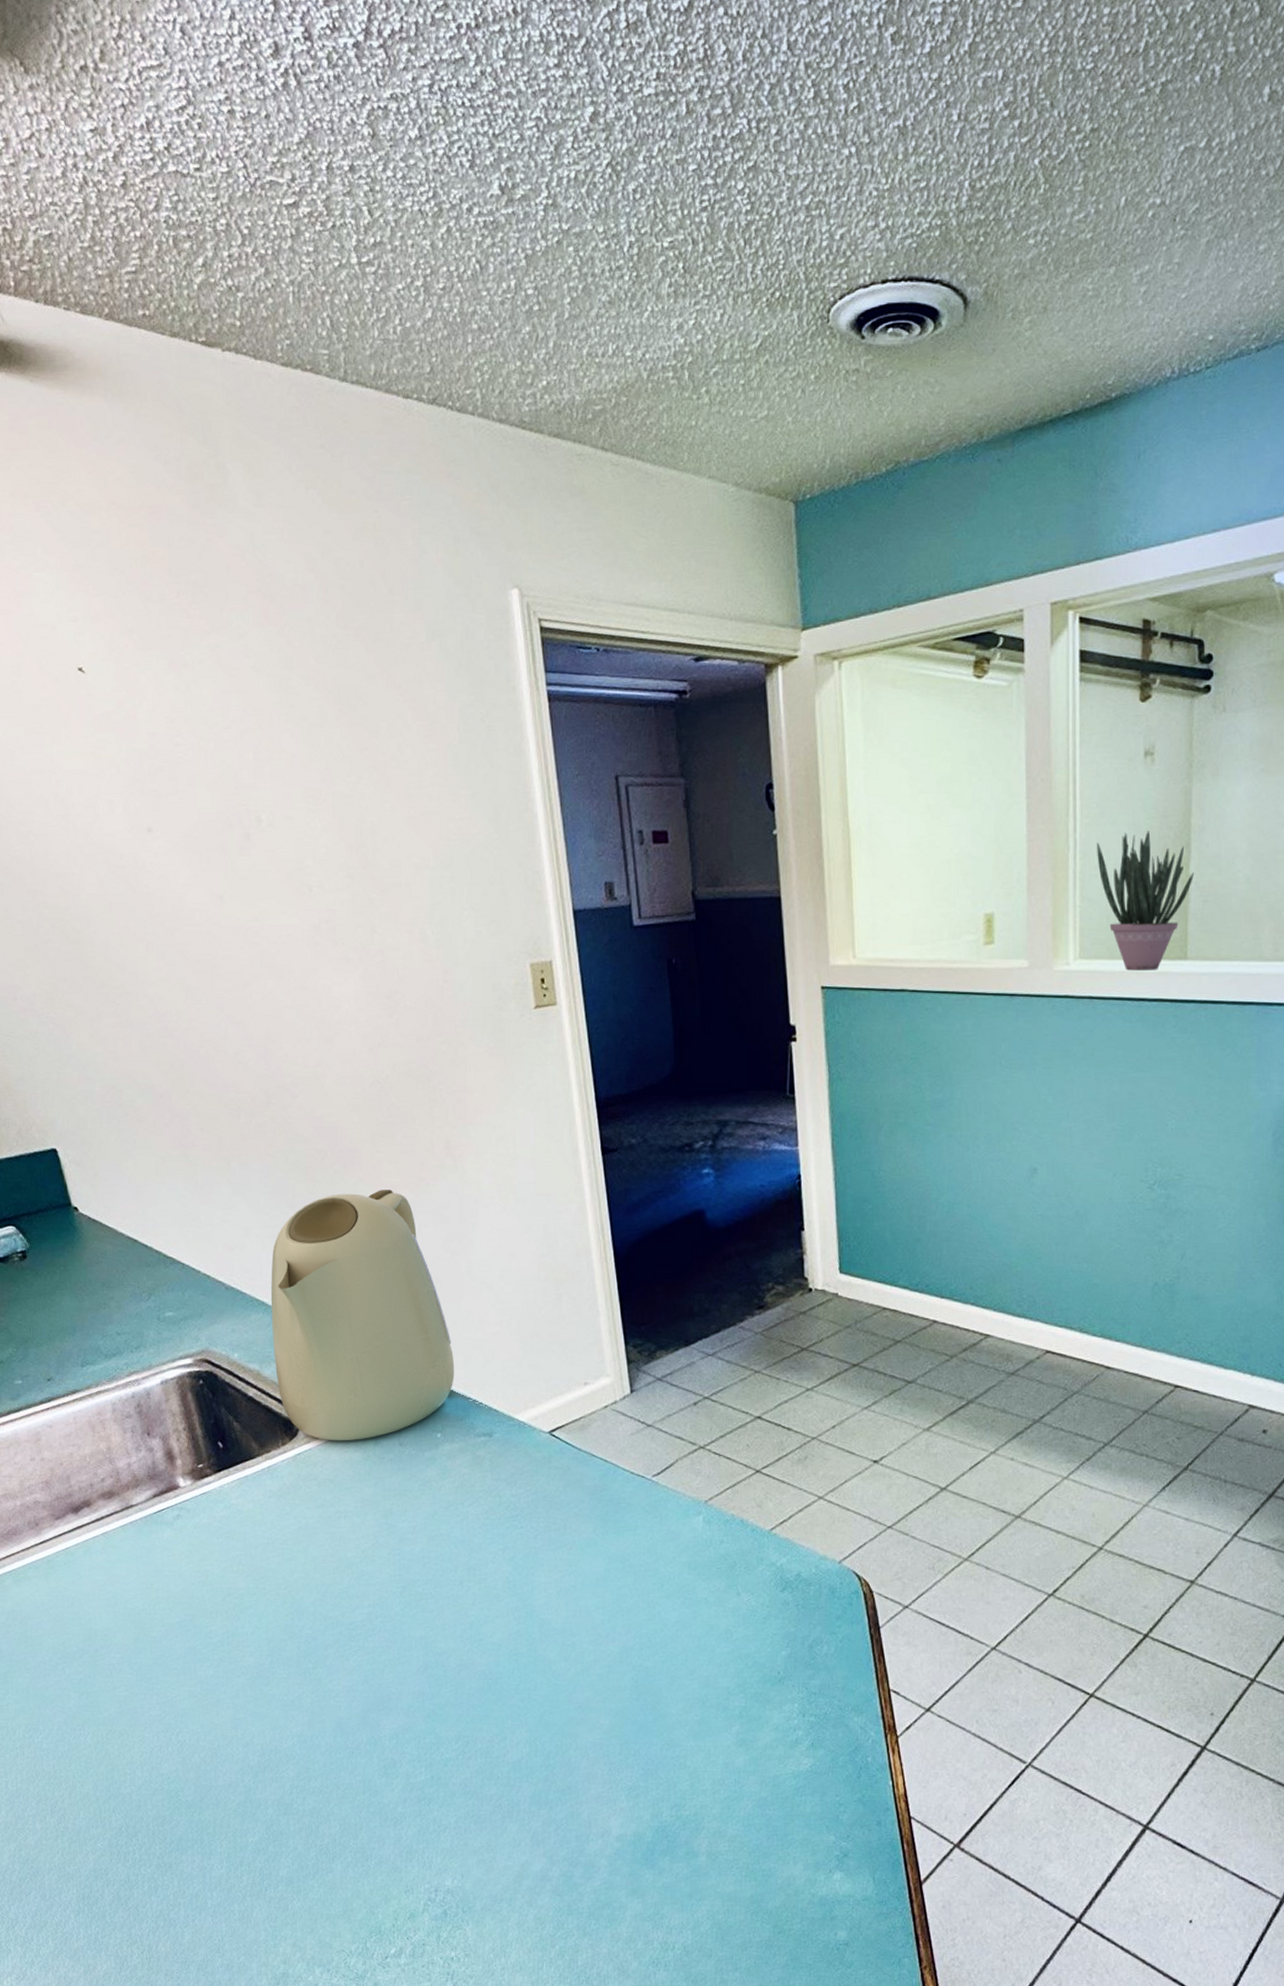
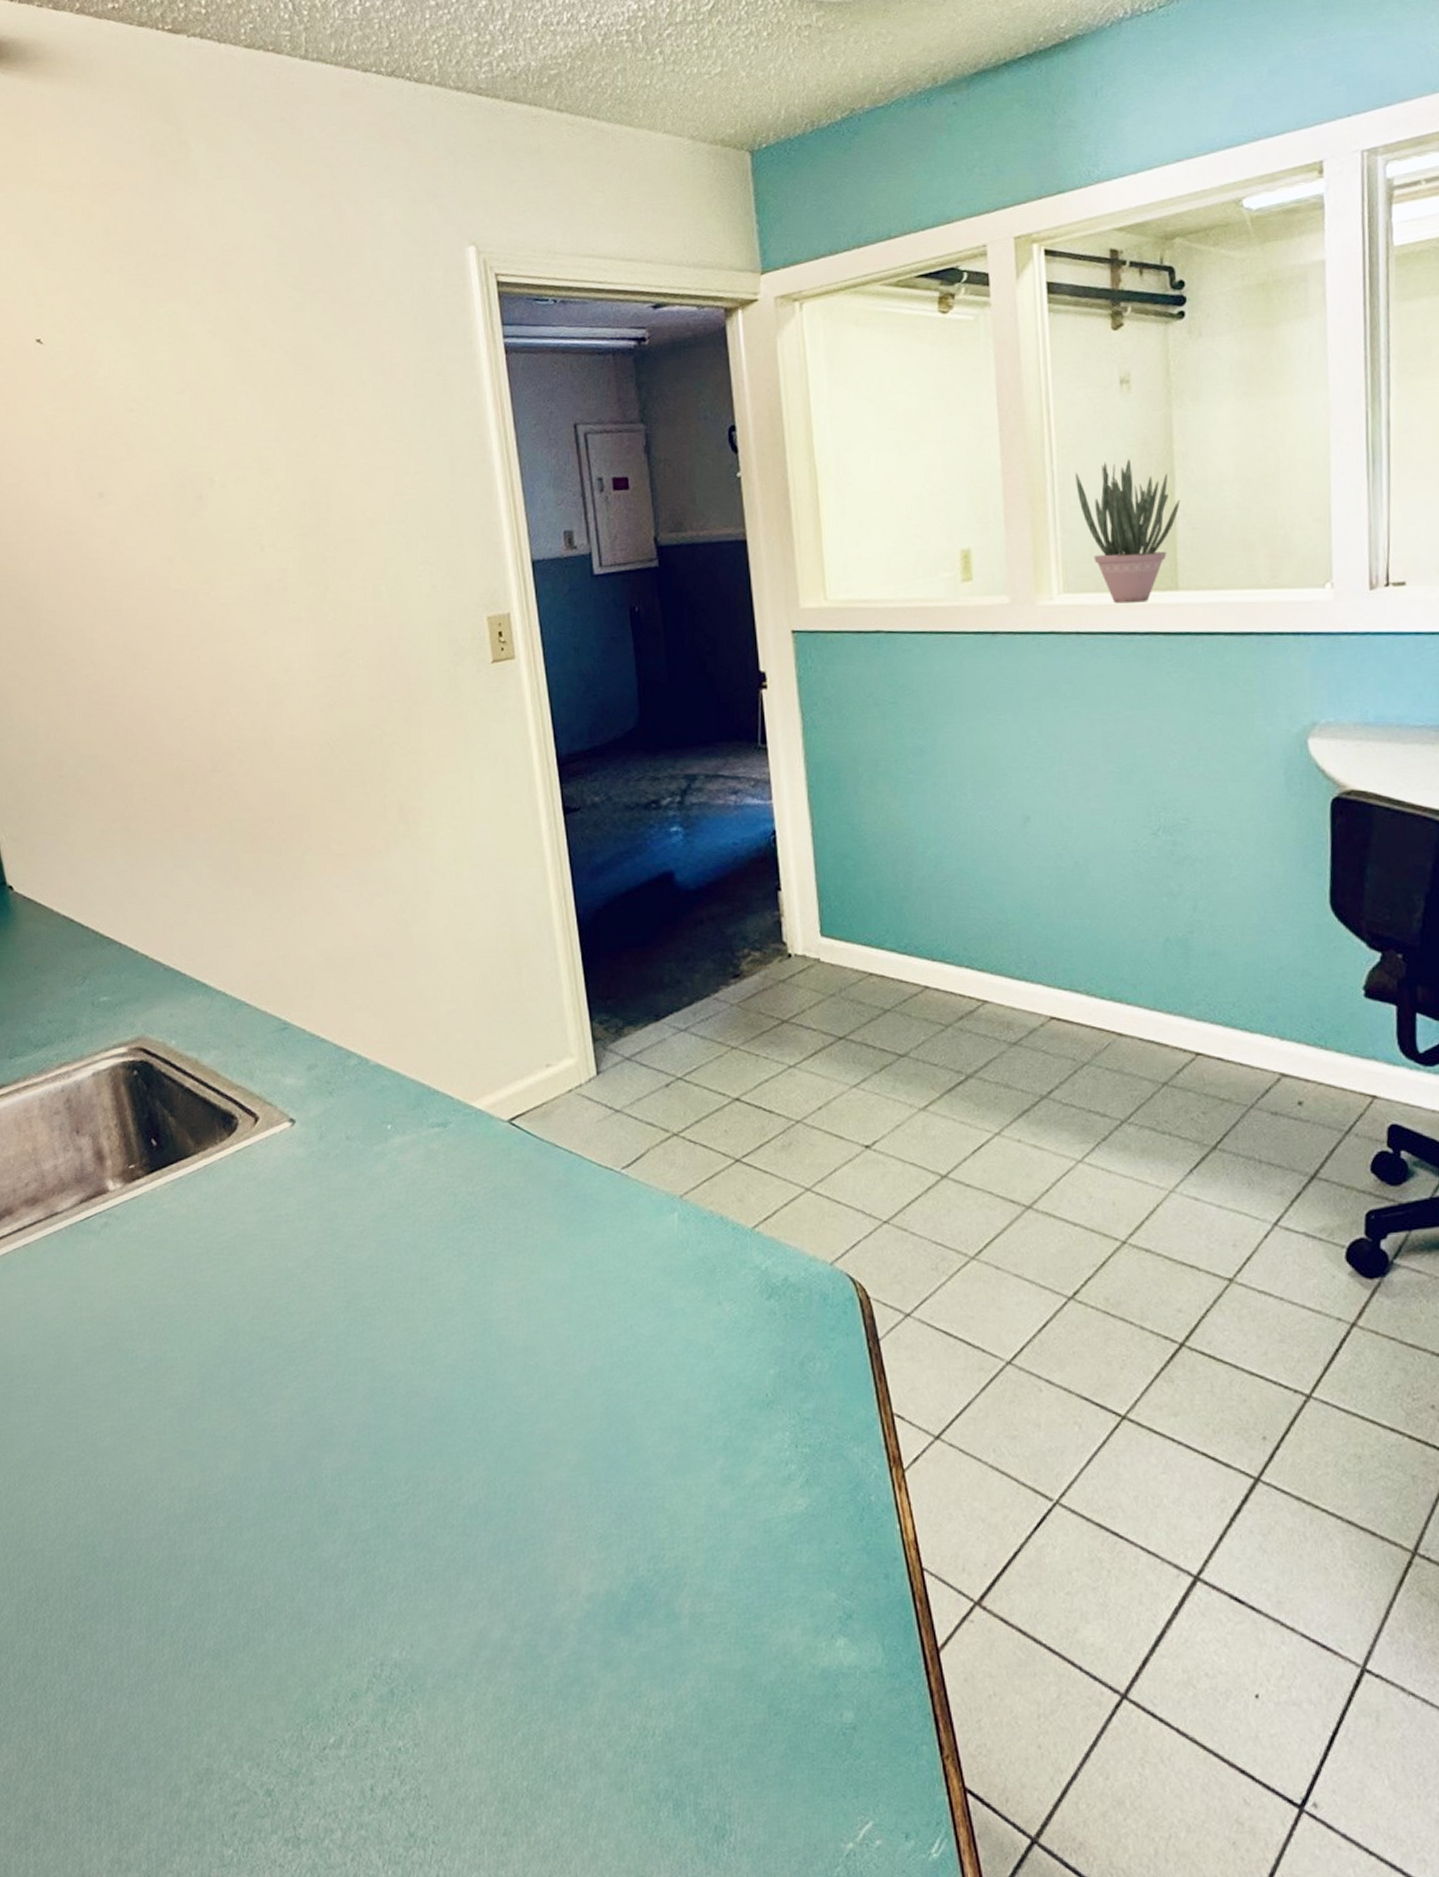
kettle: present [270,1190,454,1441] -> none [211,858,406,1136]

